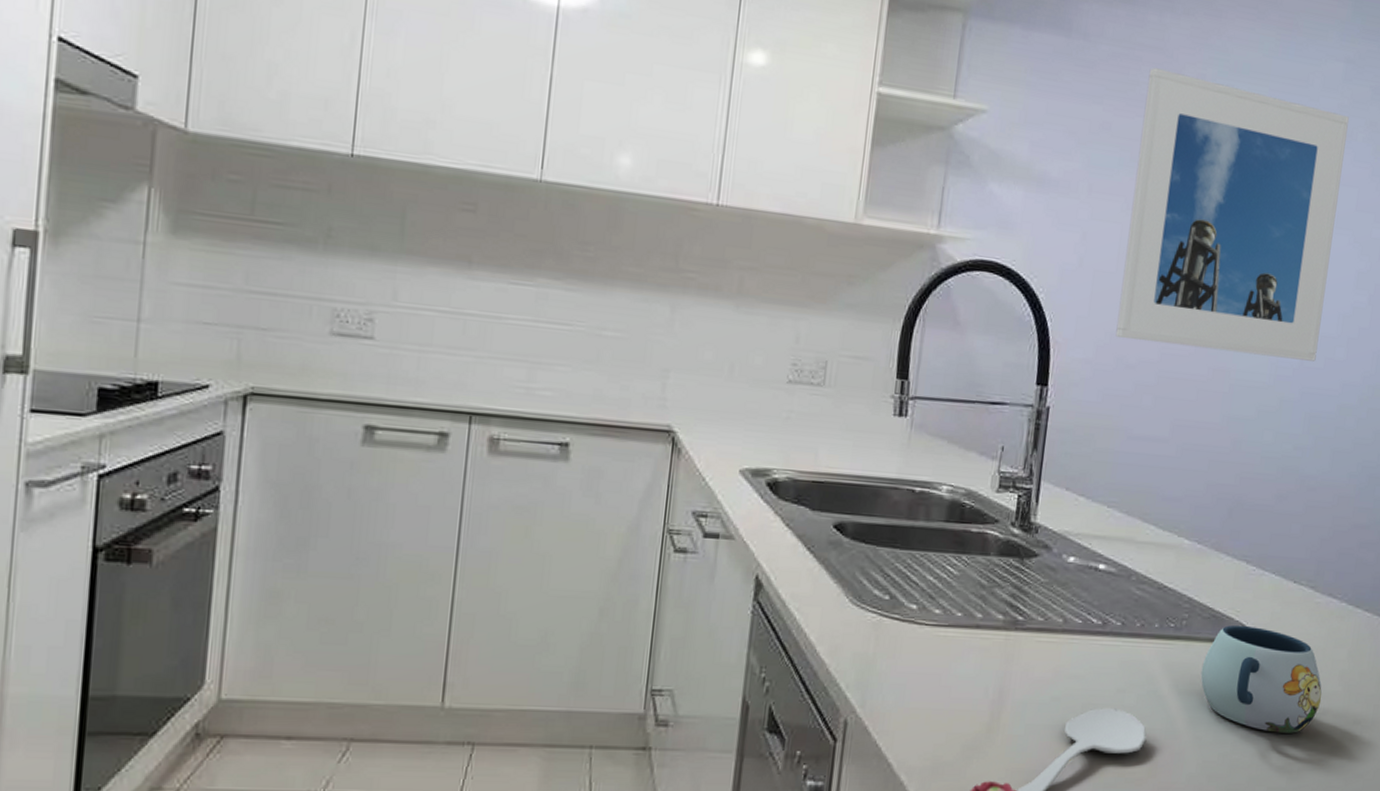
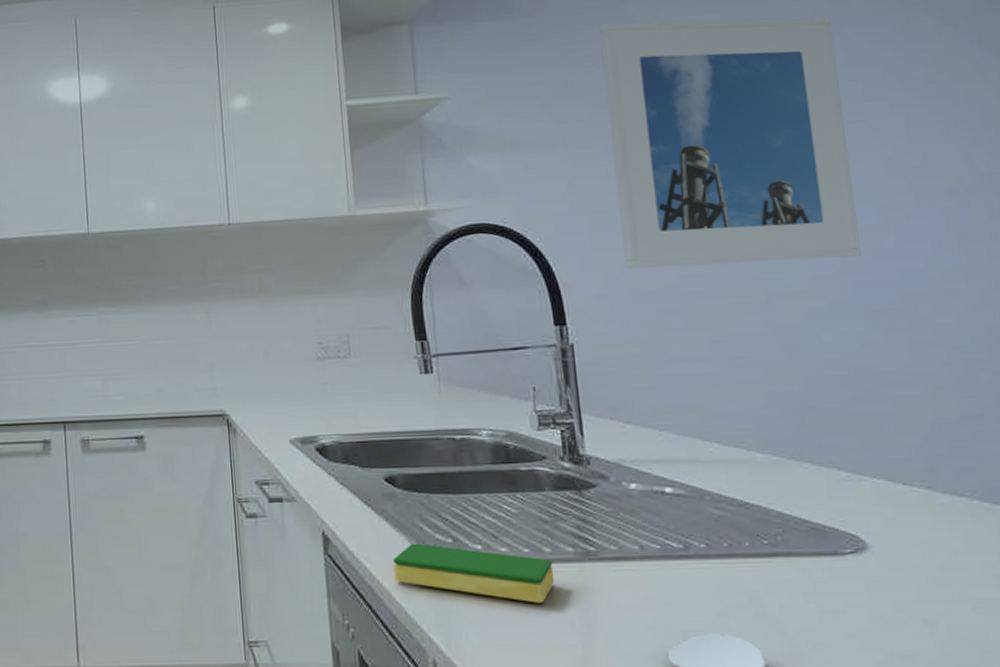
dish sponge: none [823,597,982,669] -> present [393,543,555,603]
mug: present [1200,625,1322,733] -> none [813,535,980,650]

